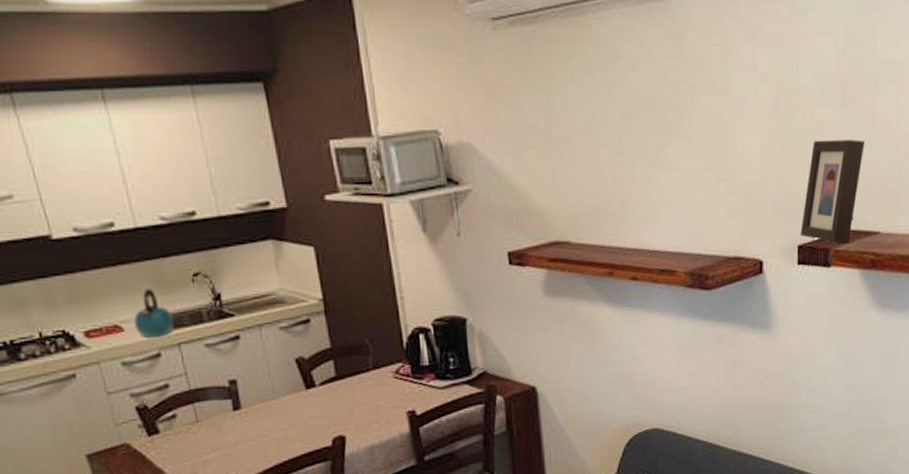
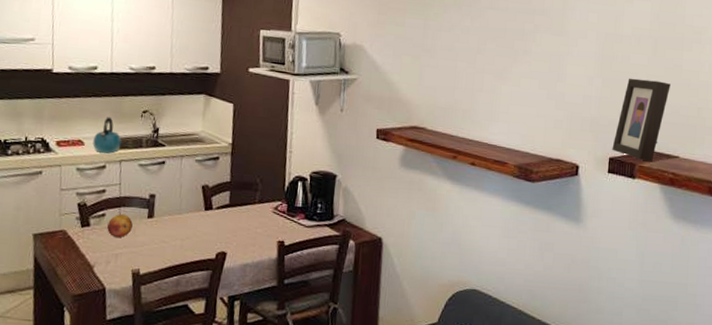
fruit: none [182,411,216,442] -> present [107,214,133,238]

